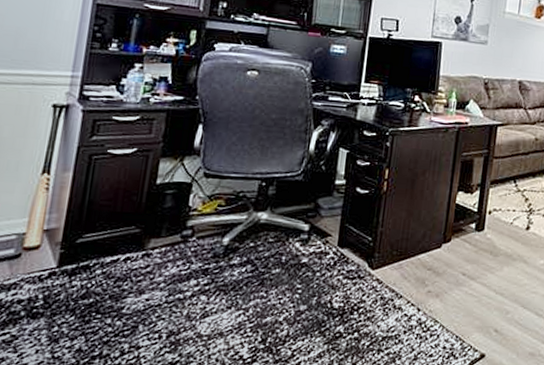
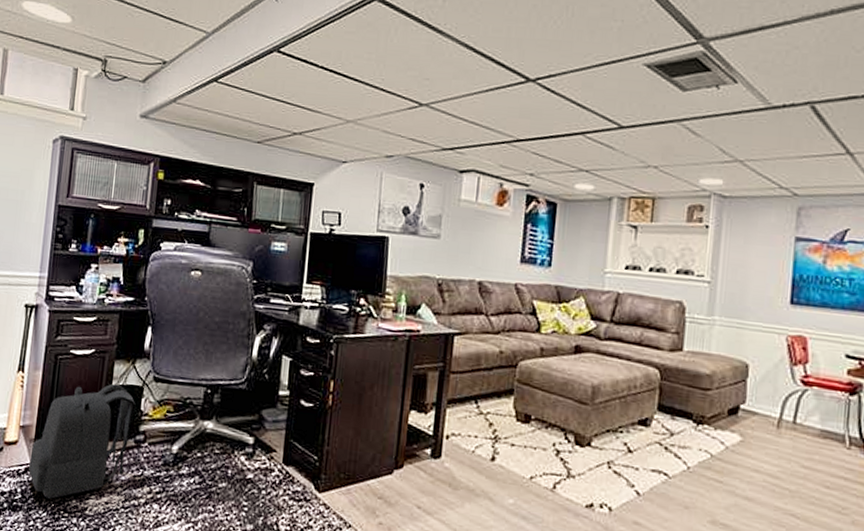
backpack: none [53,181,184,302] -> present [28,383,136,499]

